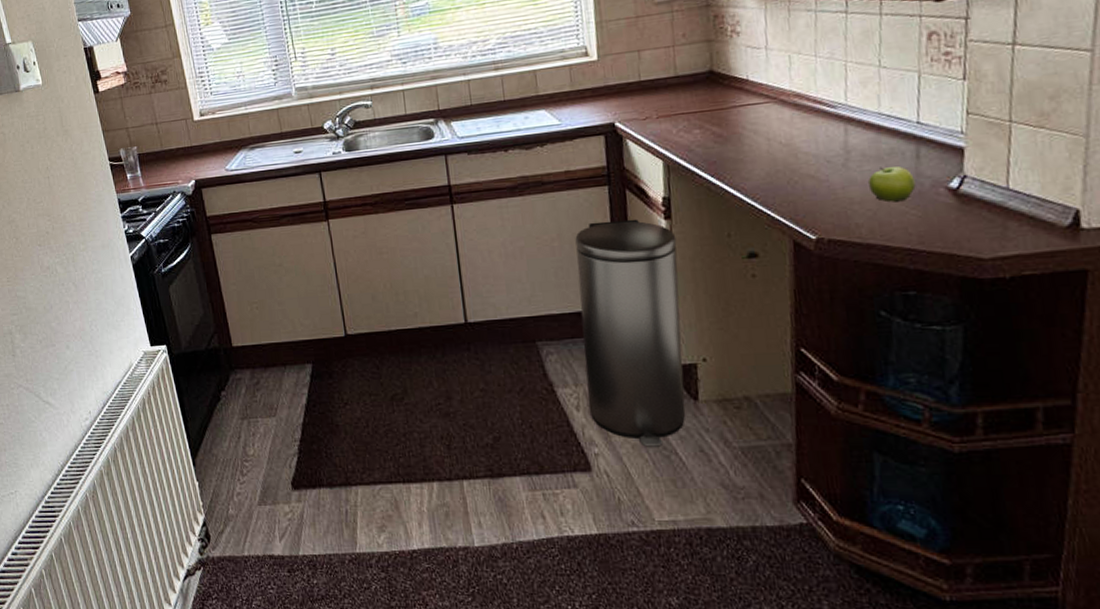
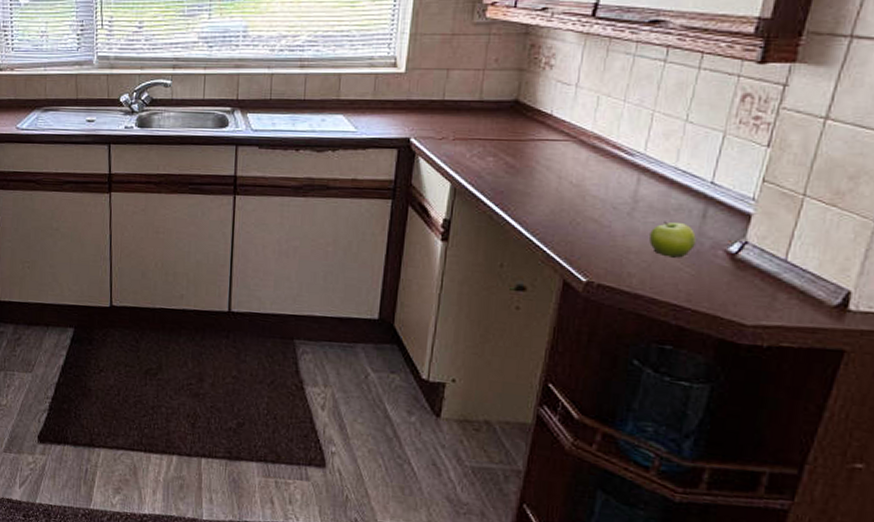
pedal bin: present [575,219,686,447] -> none [333,233,449,455]

